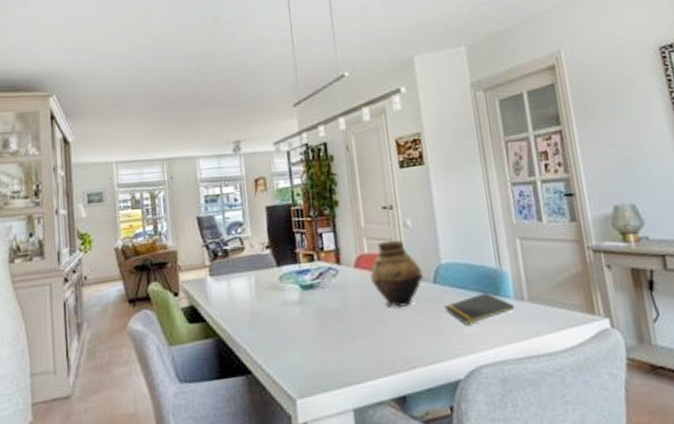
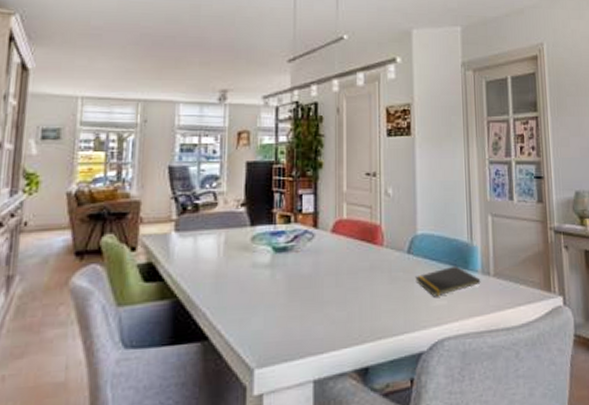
vase: present [370,240,423,307] -> none [347,207,398,276]

